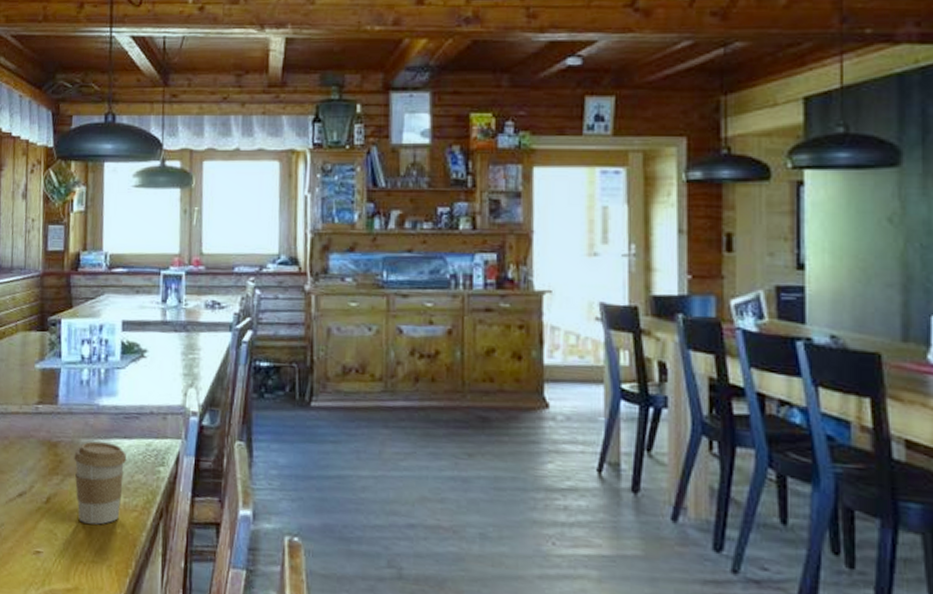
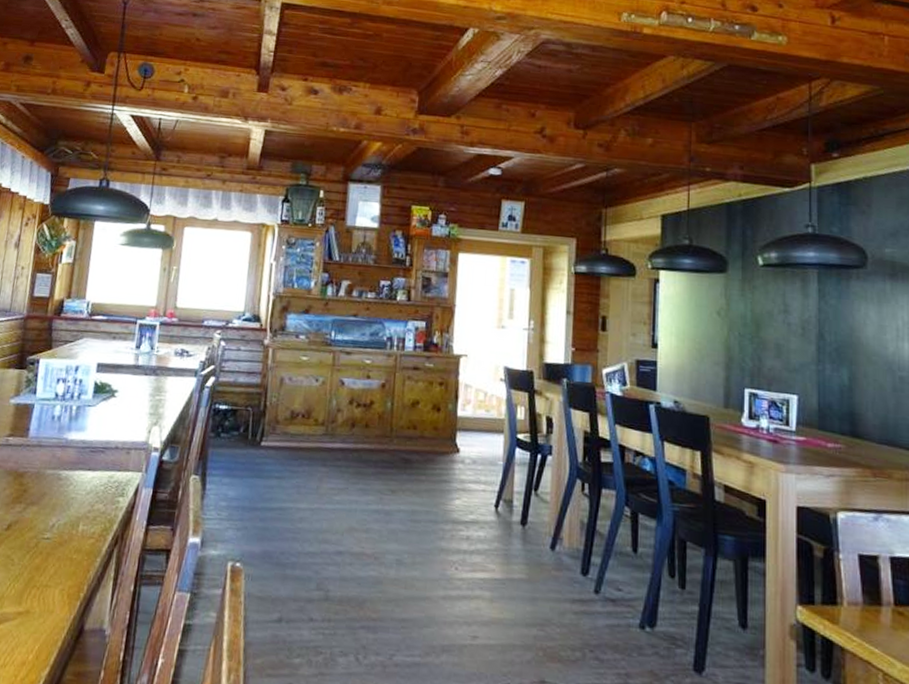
coffee cup: present [74,441,127,525] -> none [36,472,90,551]

